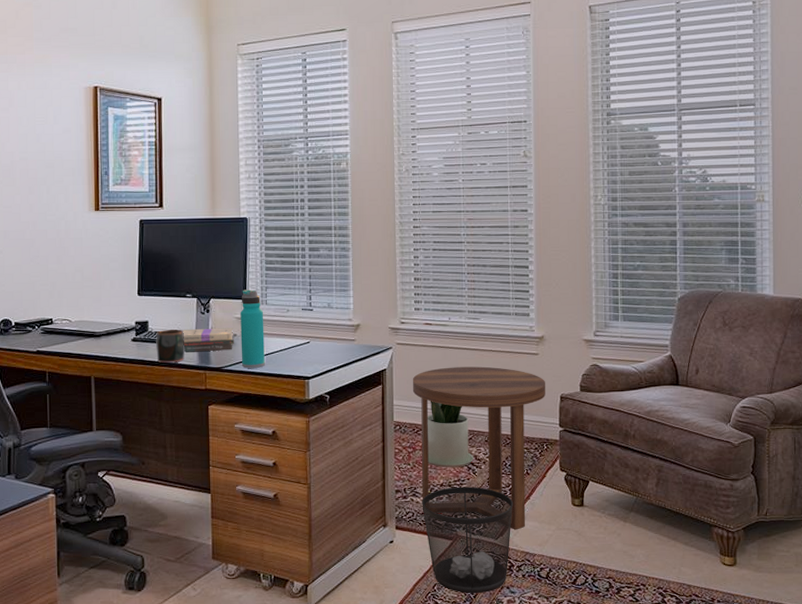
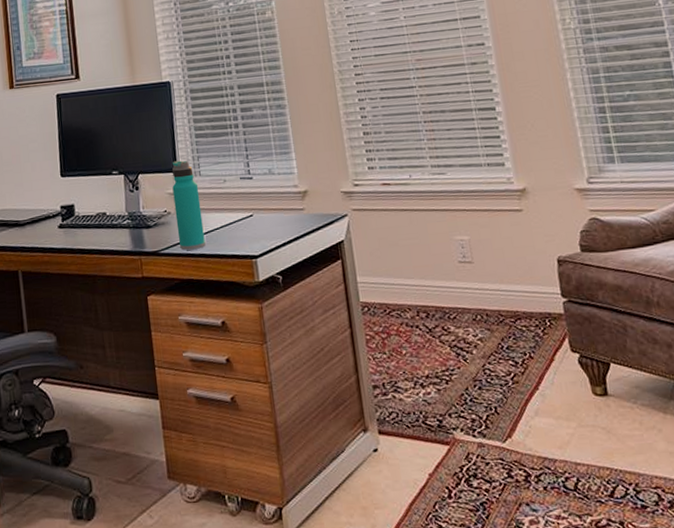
mug: present [156,329,185,363] -> none [83,210,117,250]
books: present [183,328,234,352] -> none [112,205,169,237]
side table: present [412,366,545,530] -> none [375,229,539,430]
waste bin: present [422,486,514,593] -> none [405,377,524,513]
planter: present [427,401,474,468] -> none [398,274,462,356]

